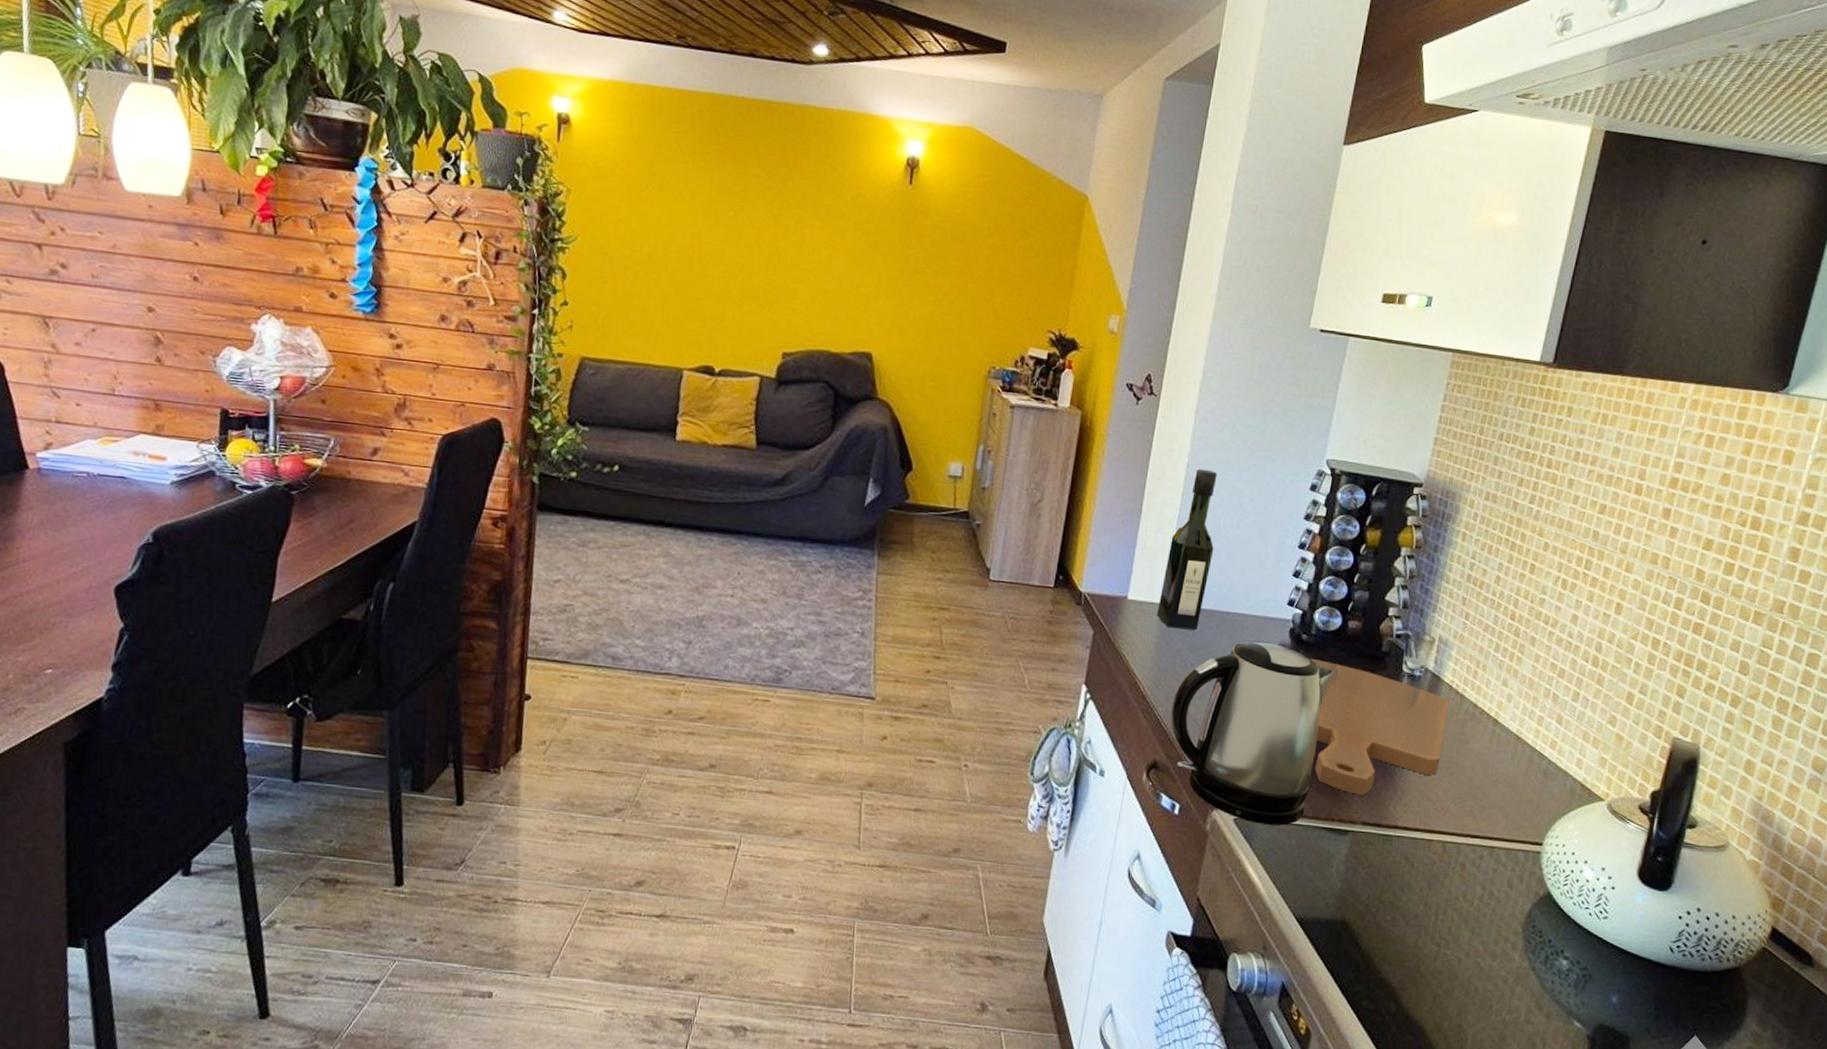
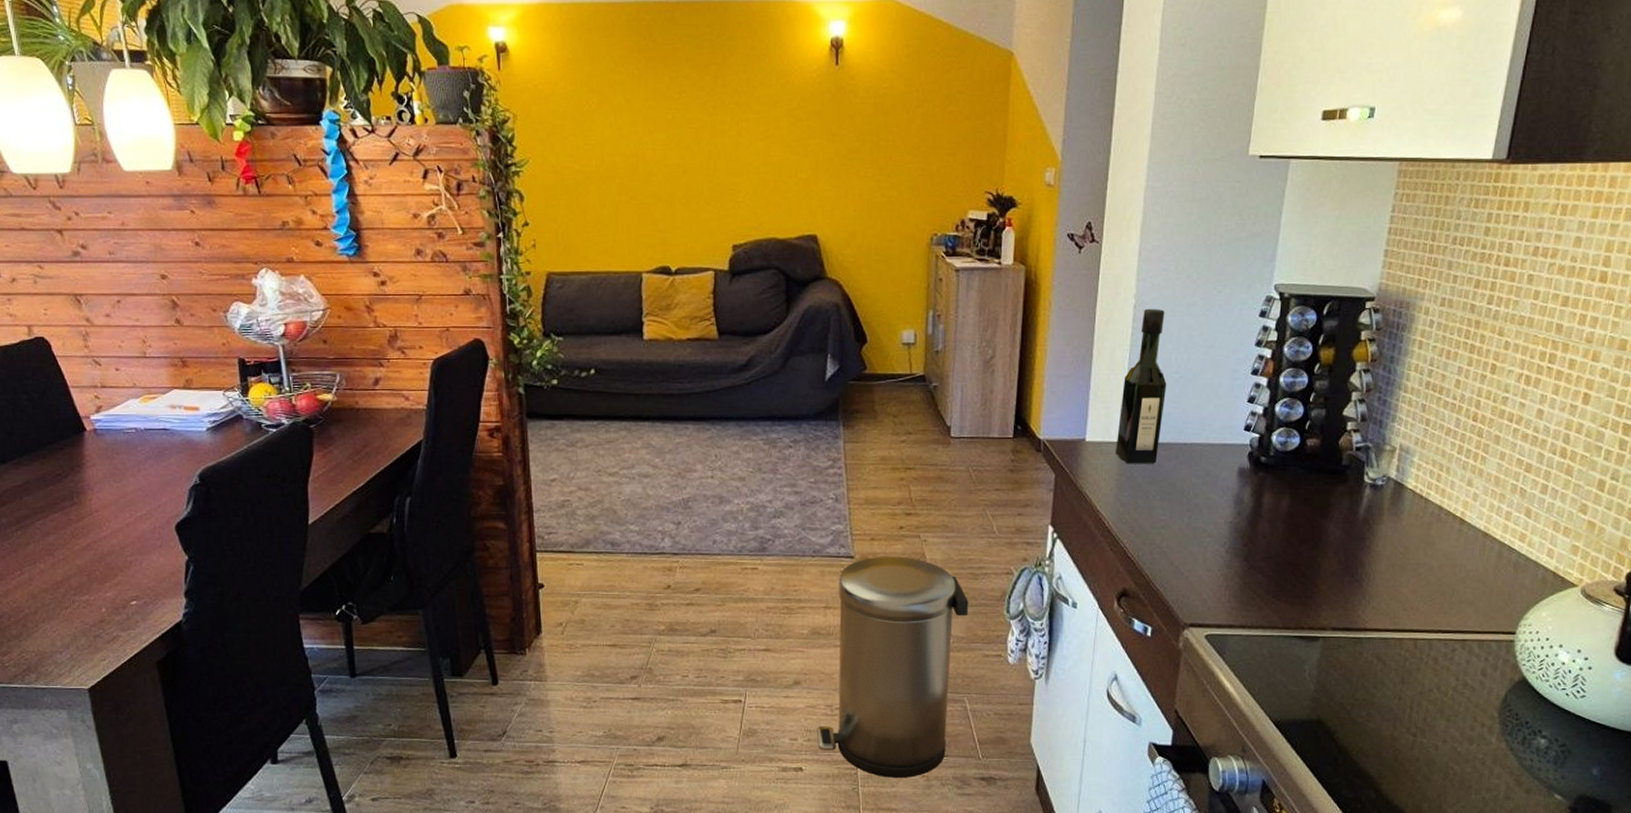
pedal bin: none [813,700,992,950] -> present [816,556,969,778]
kettle: present [1171,641,1334,826] -> none [1137,468,1295,638]
cutting board: present [1311,658,1449,795] -> none [1271,478,1413,603]

